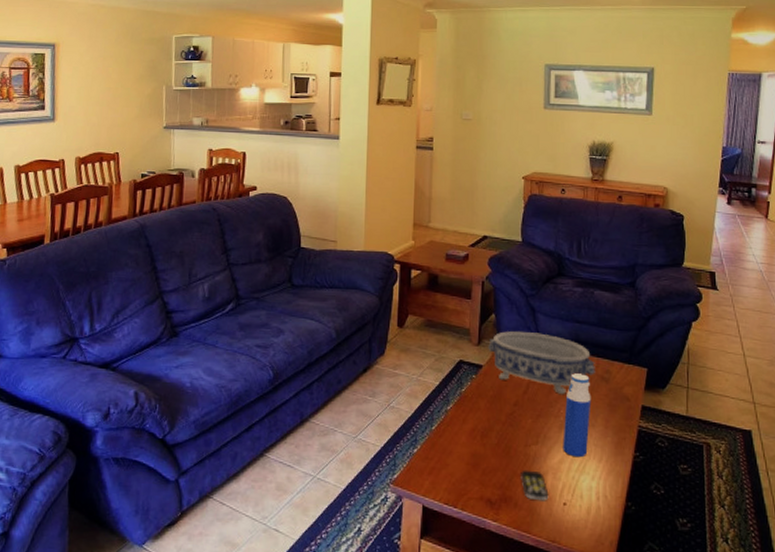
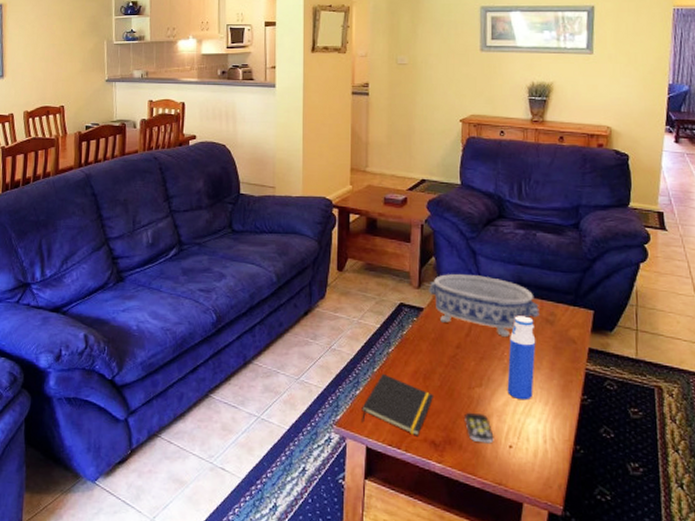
notepad: none [419,431,491,495] -> present [362,373,434,436]

